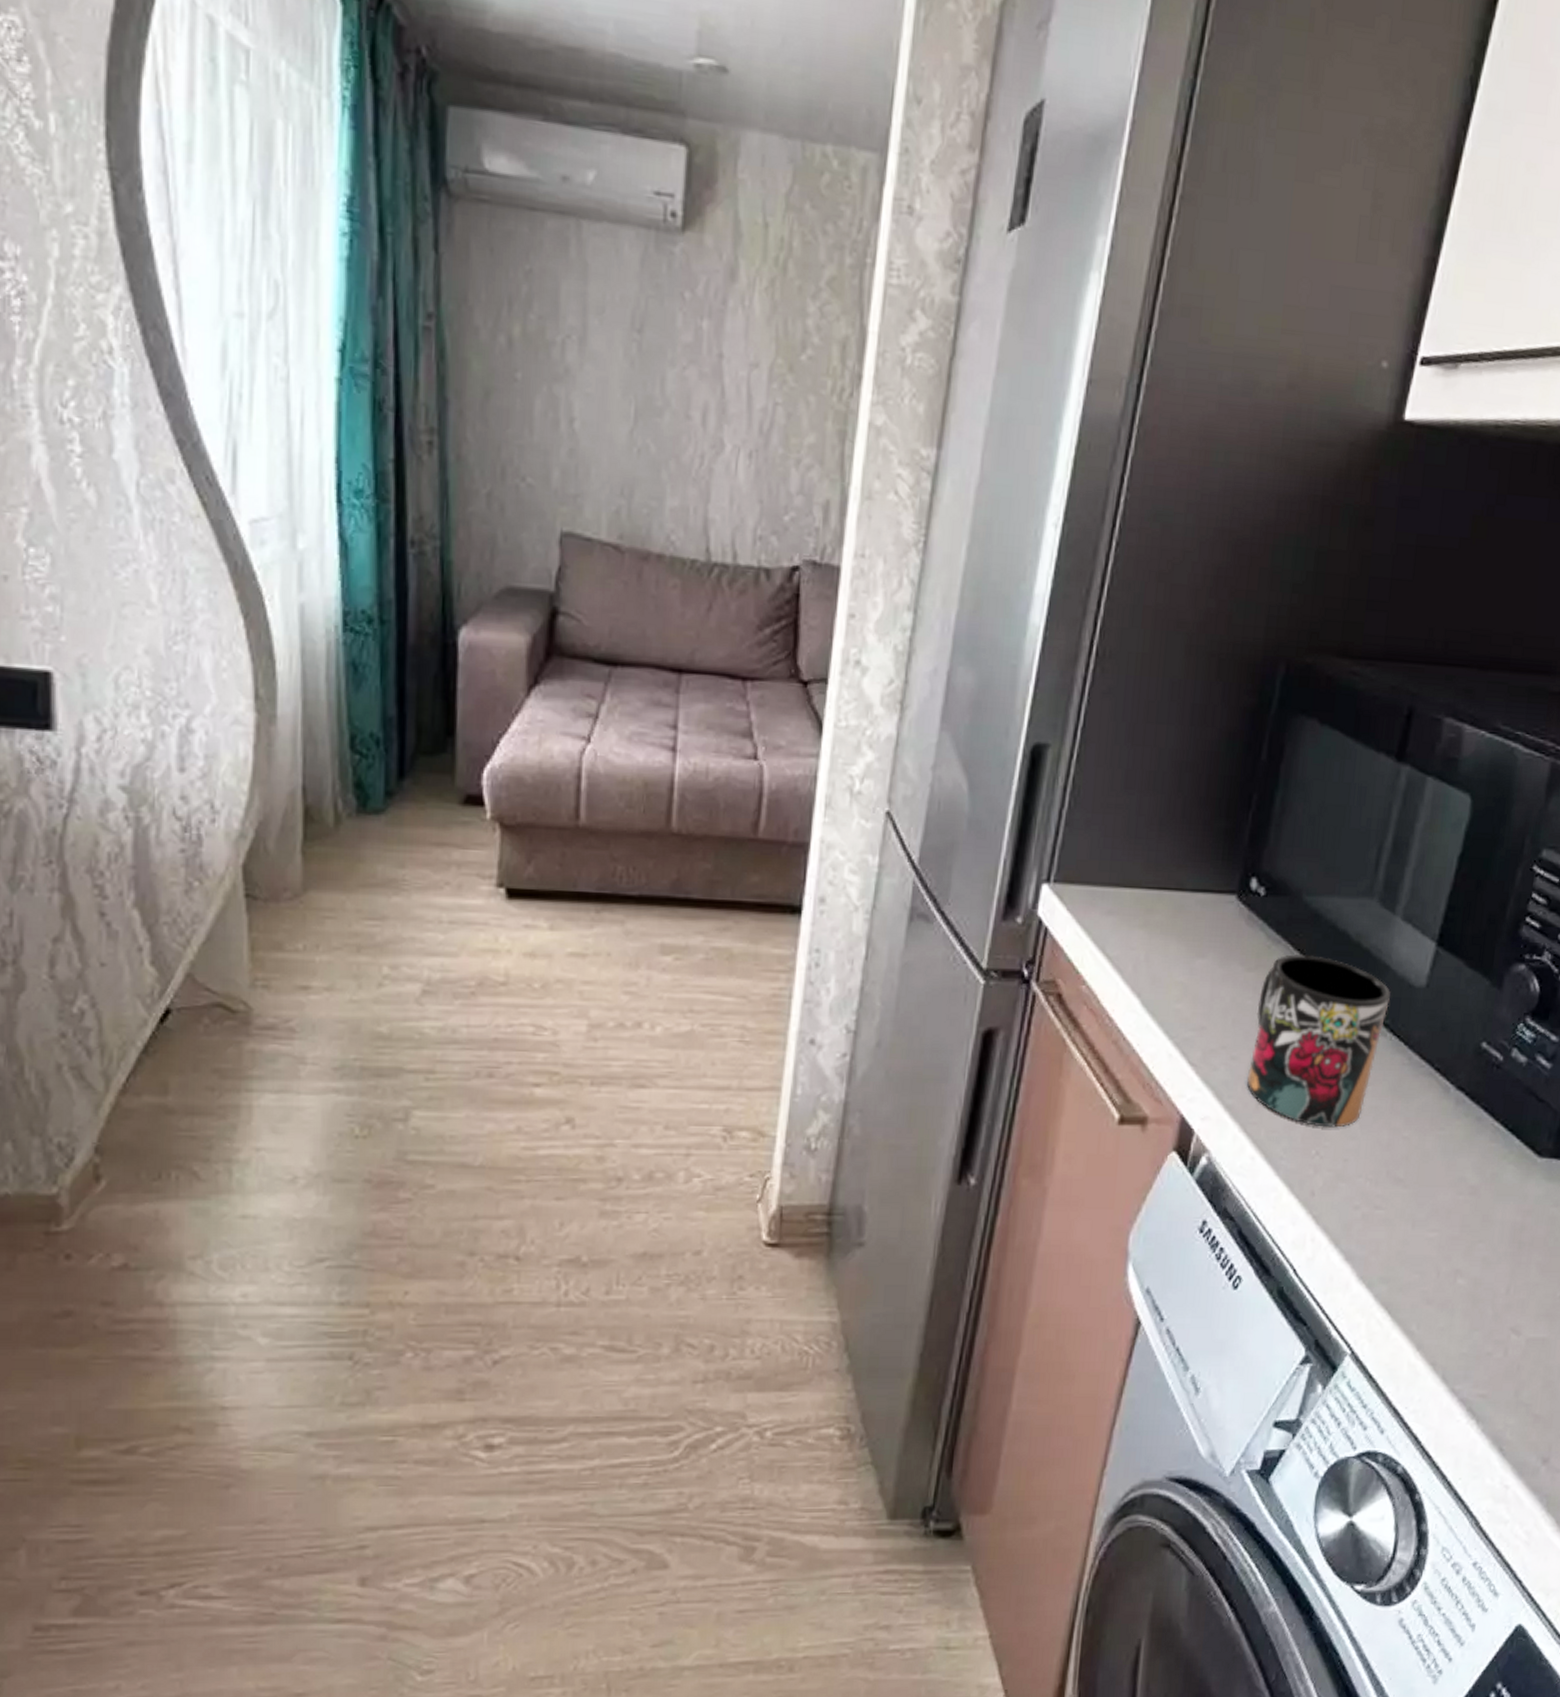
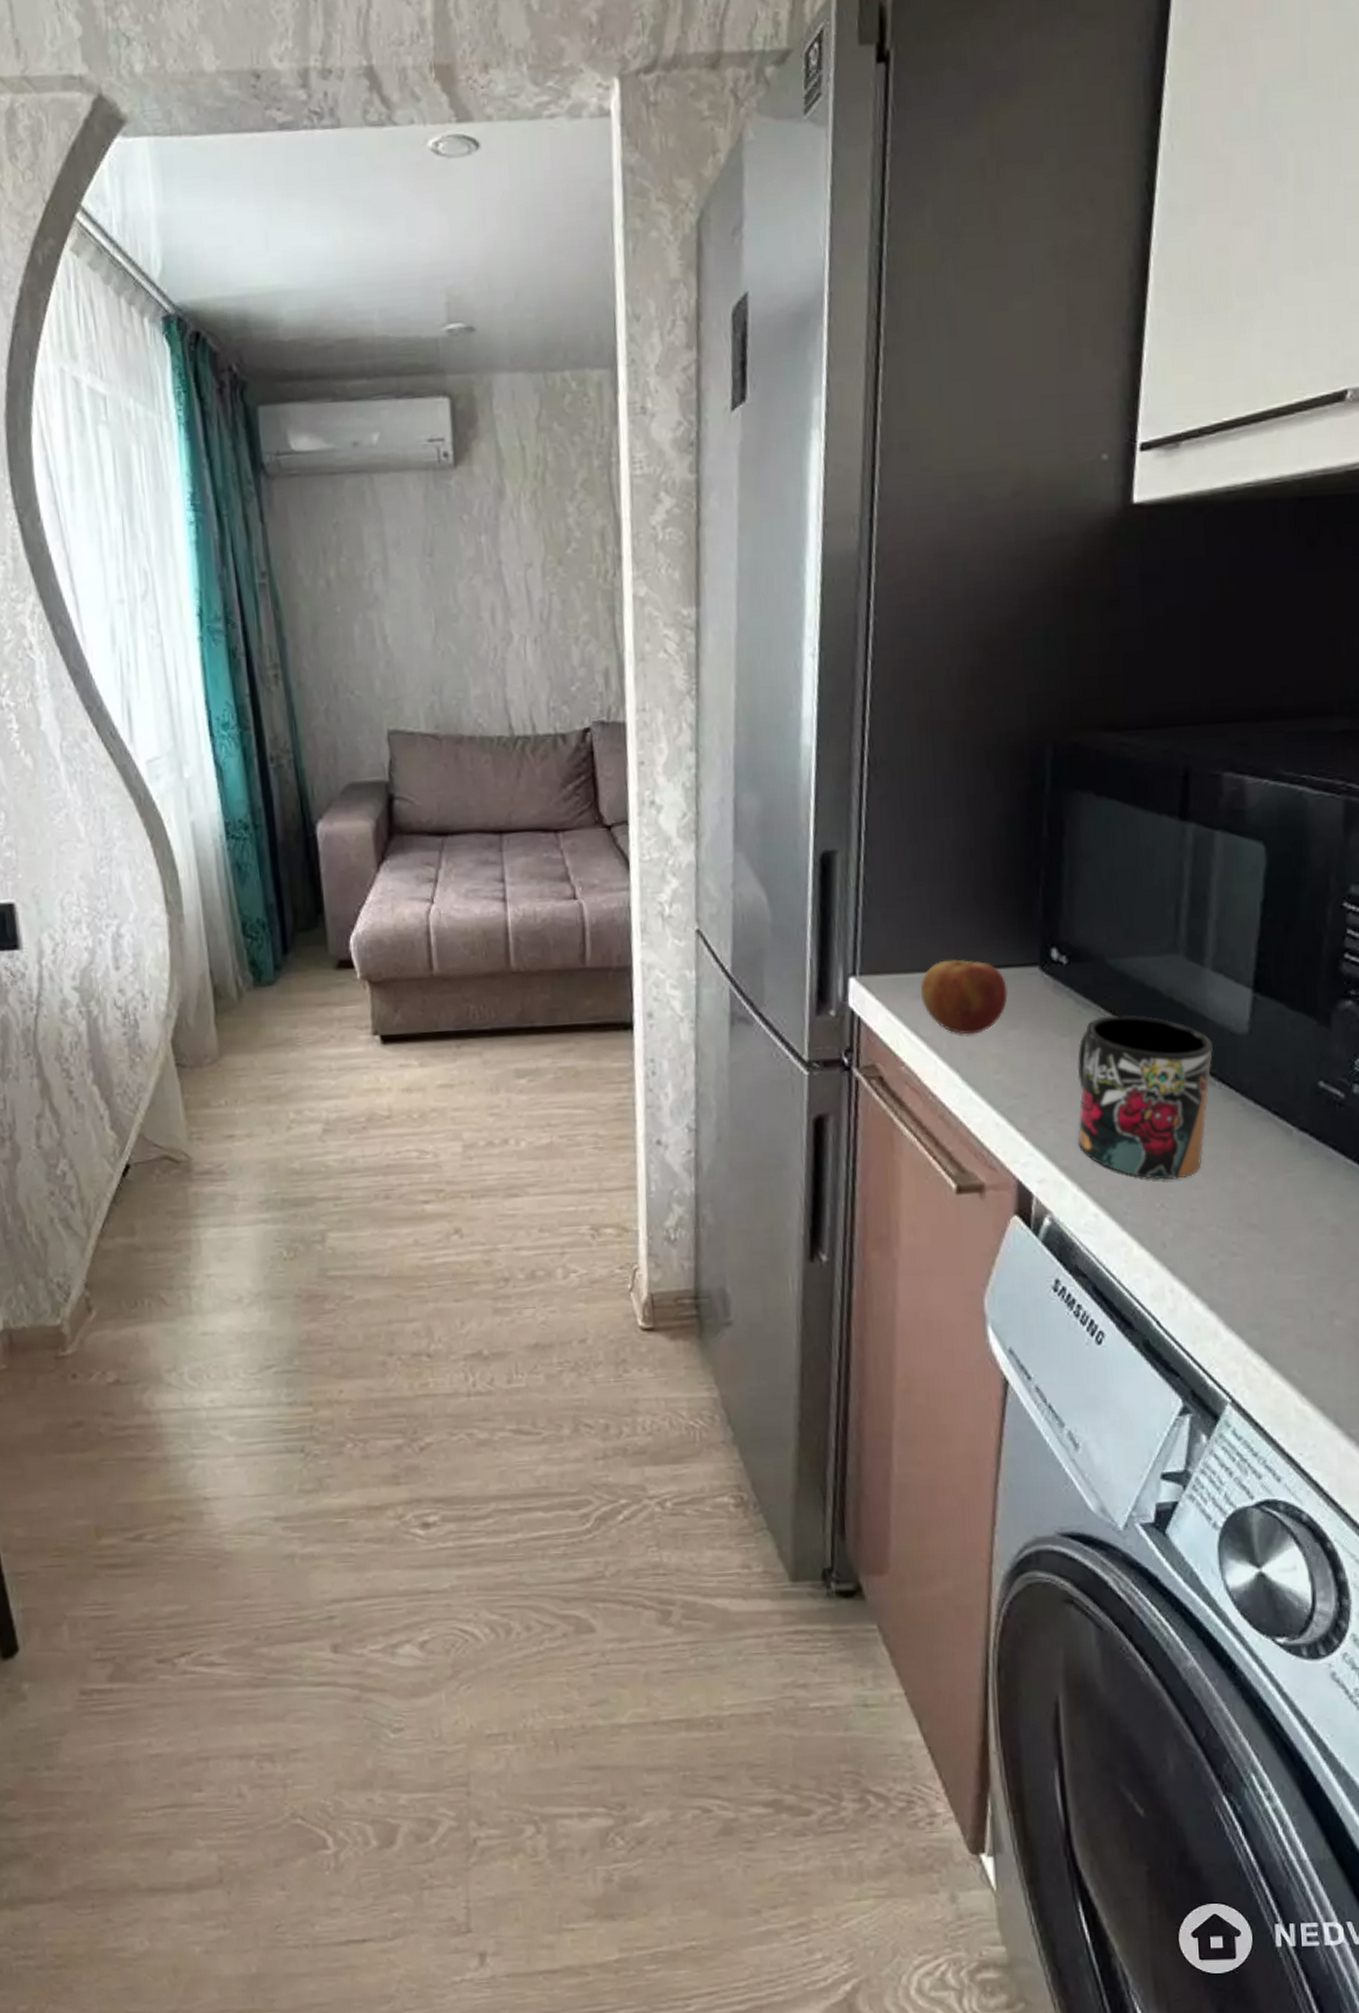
apple: none [1113,873,1202,959] -> present [920,955,1008,1035]

